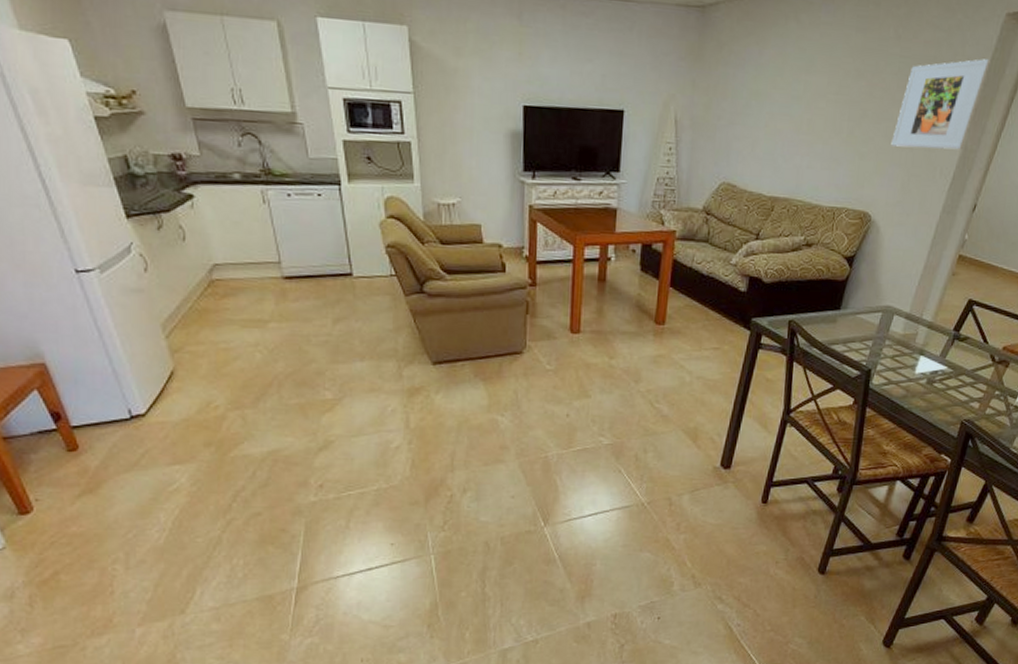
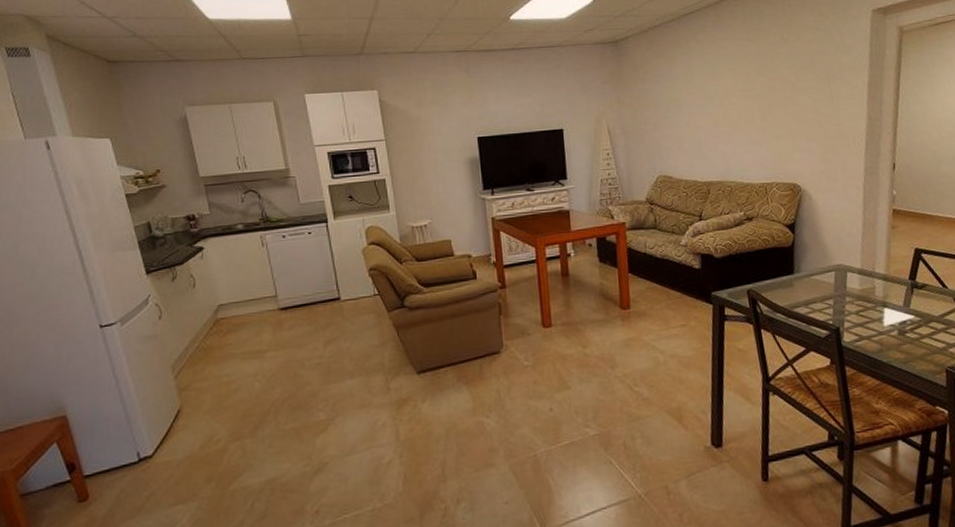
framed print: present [891,59,992,150] -> none [801,46,871,125]

